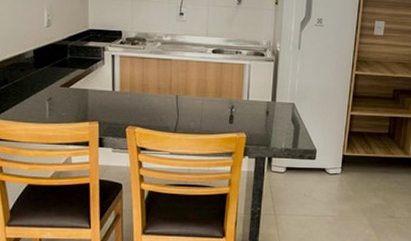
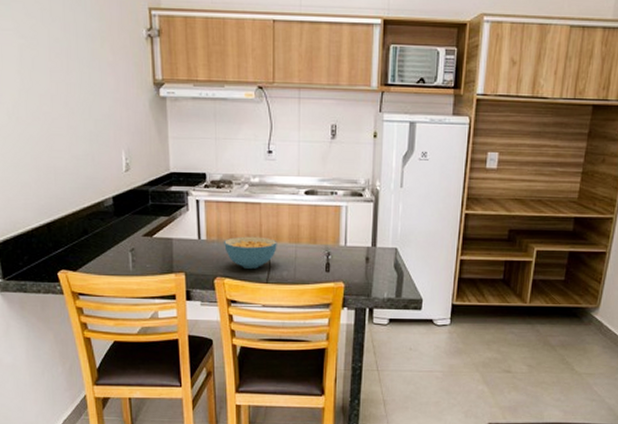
cereal bowl: none [136,89,186,119] -> present [224,236,277,269]

